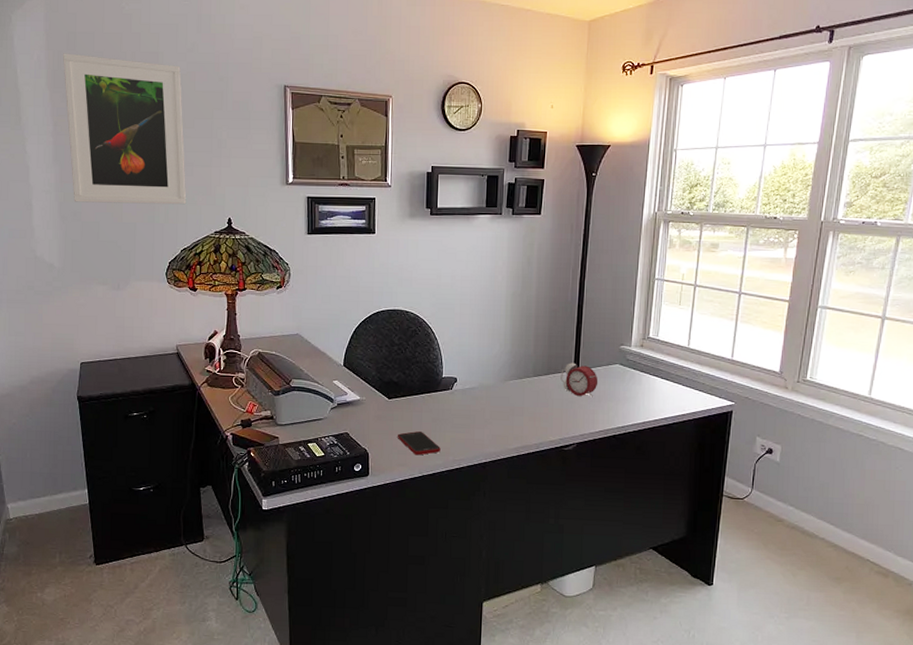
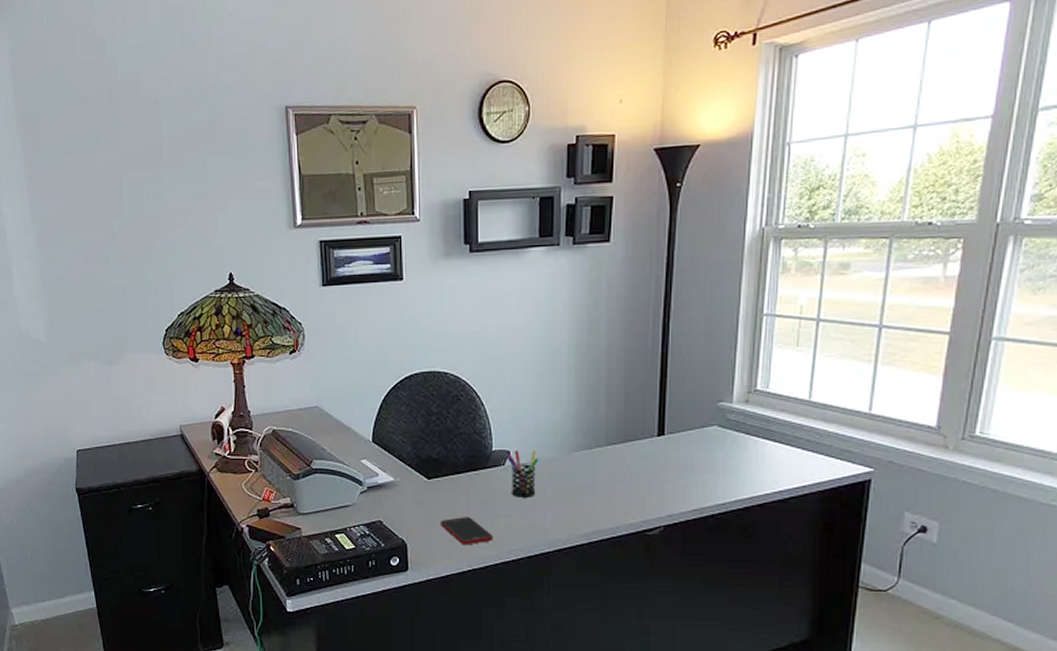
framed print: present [63,53,187,205] -> none [32,91,181,267]
pen holder: none [453,377,480,417] -> present [506,449,539,498]
alarm clock: present [560,363,598,397] -> none [641,426,690,469]

